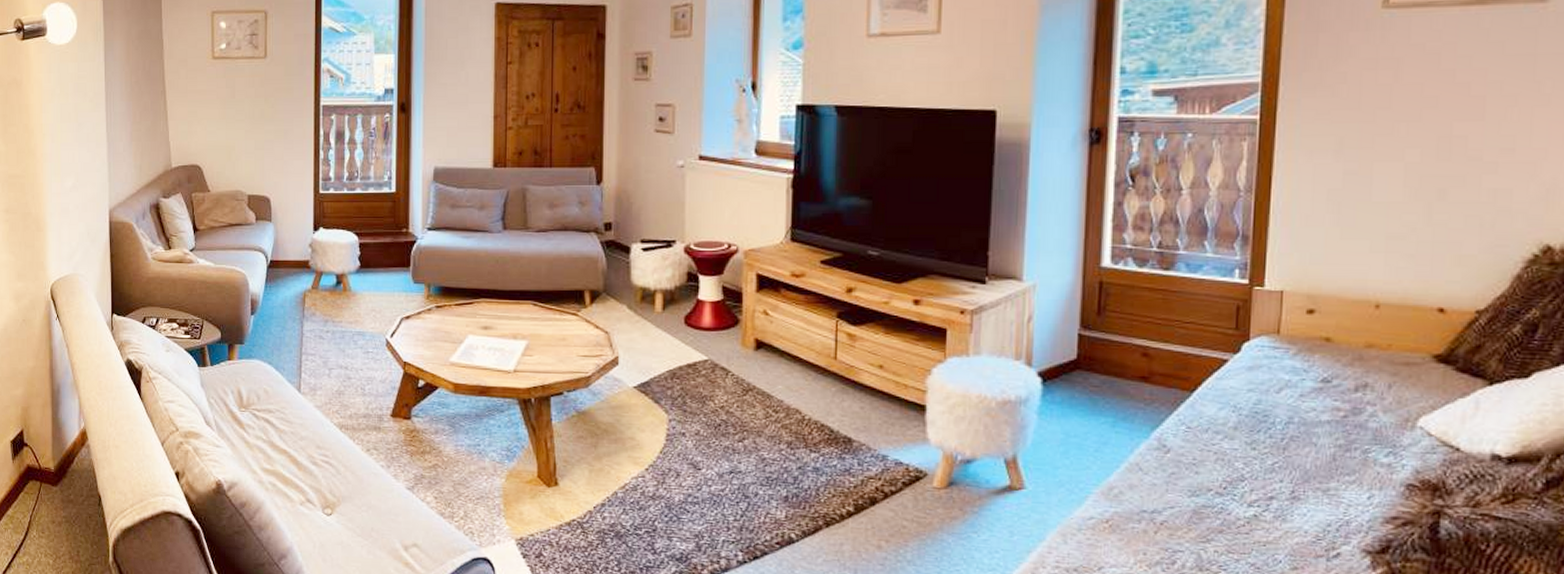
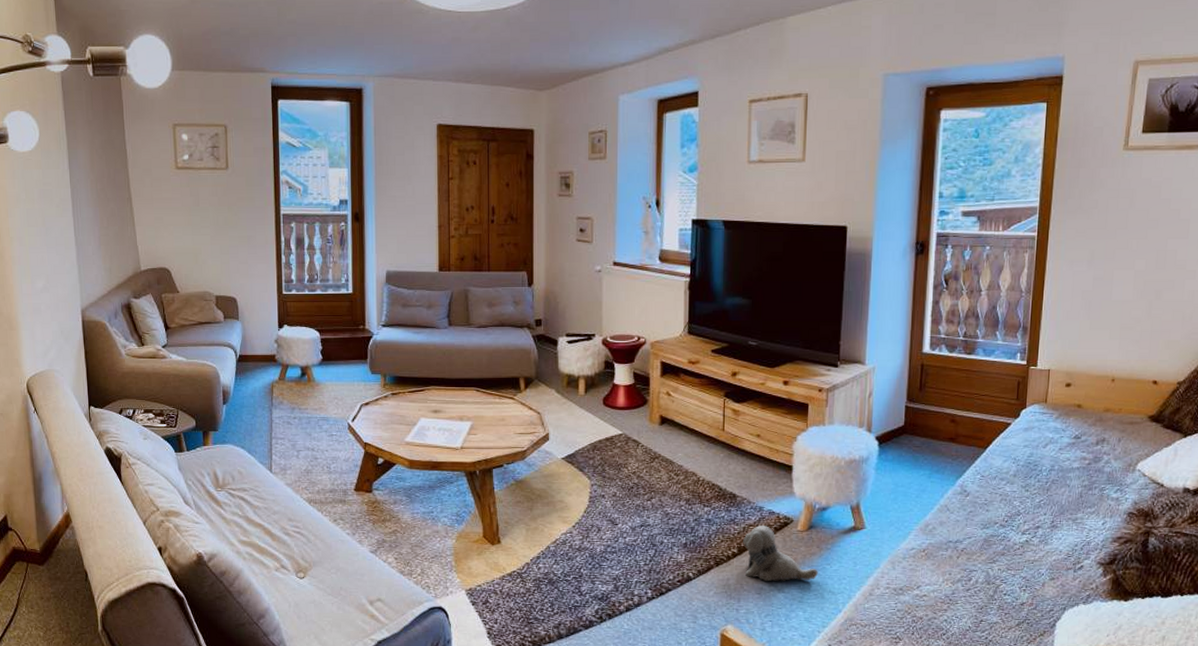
plush toy: none [861,479,961,551] -> present [743,526,818,581]

